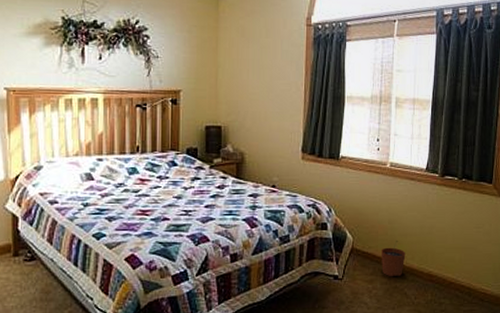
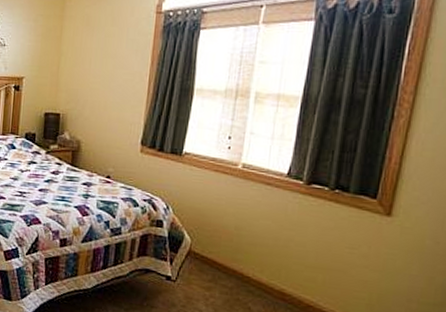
plant pot: present [381,241,406,277] -> none [222,249,254,289]

